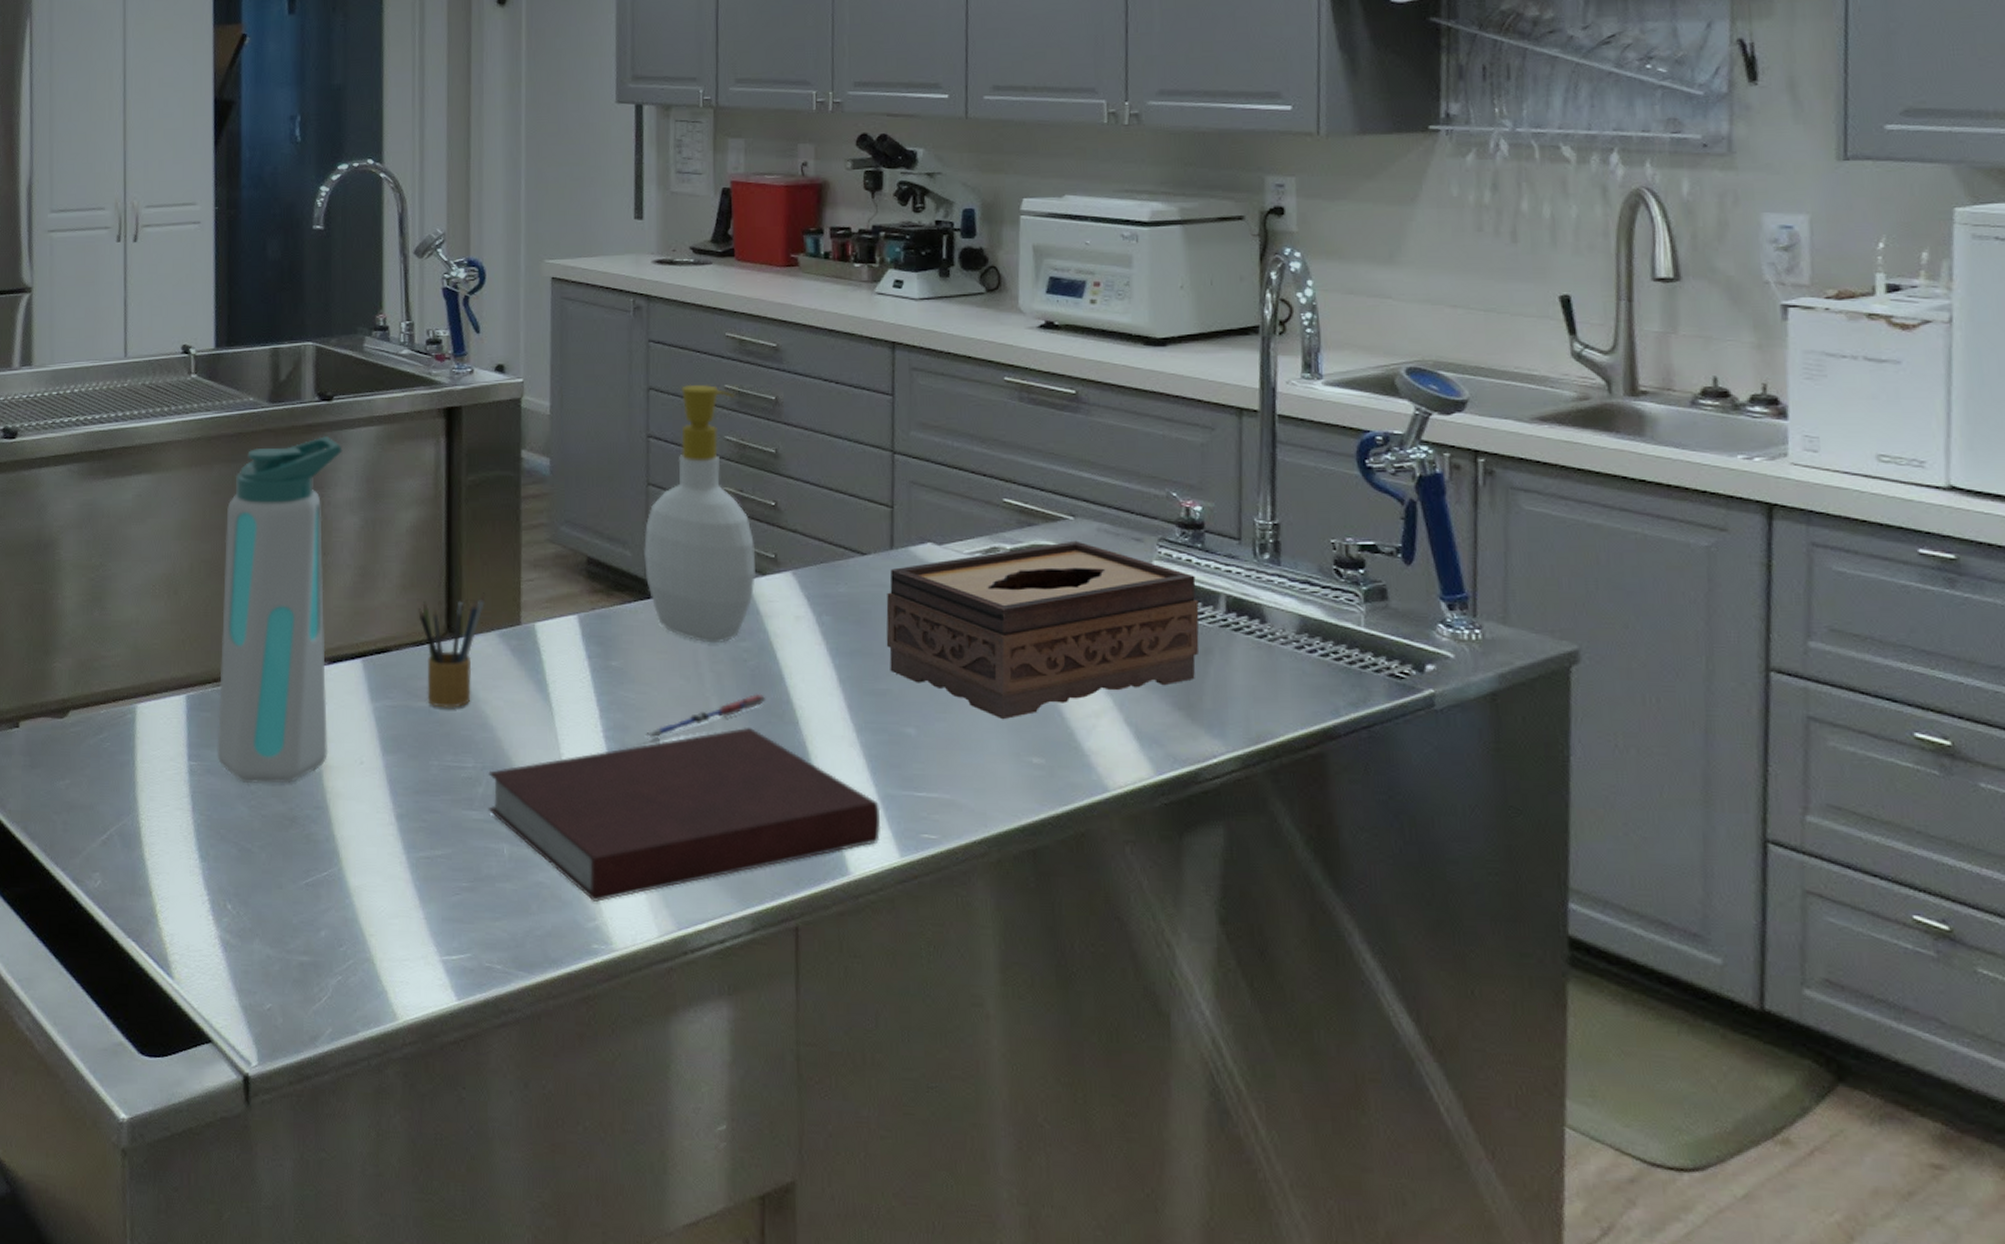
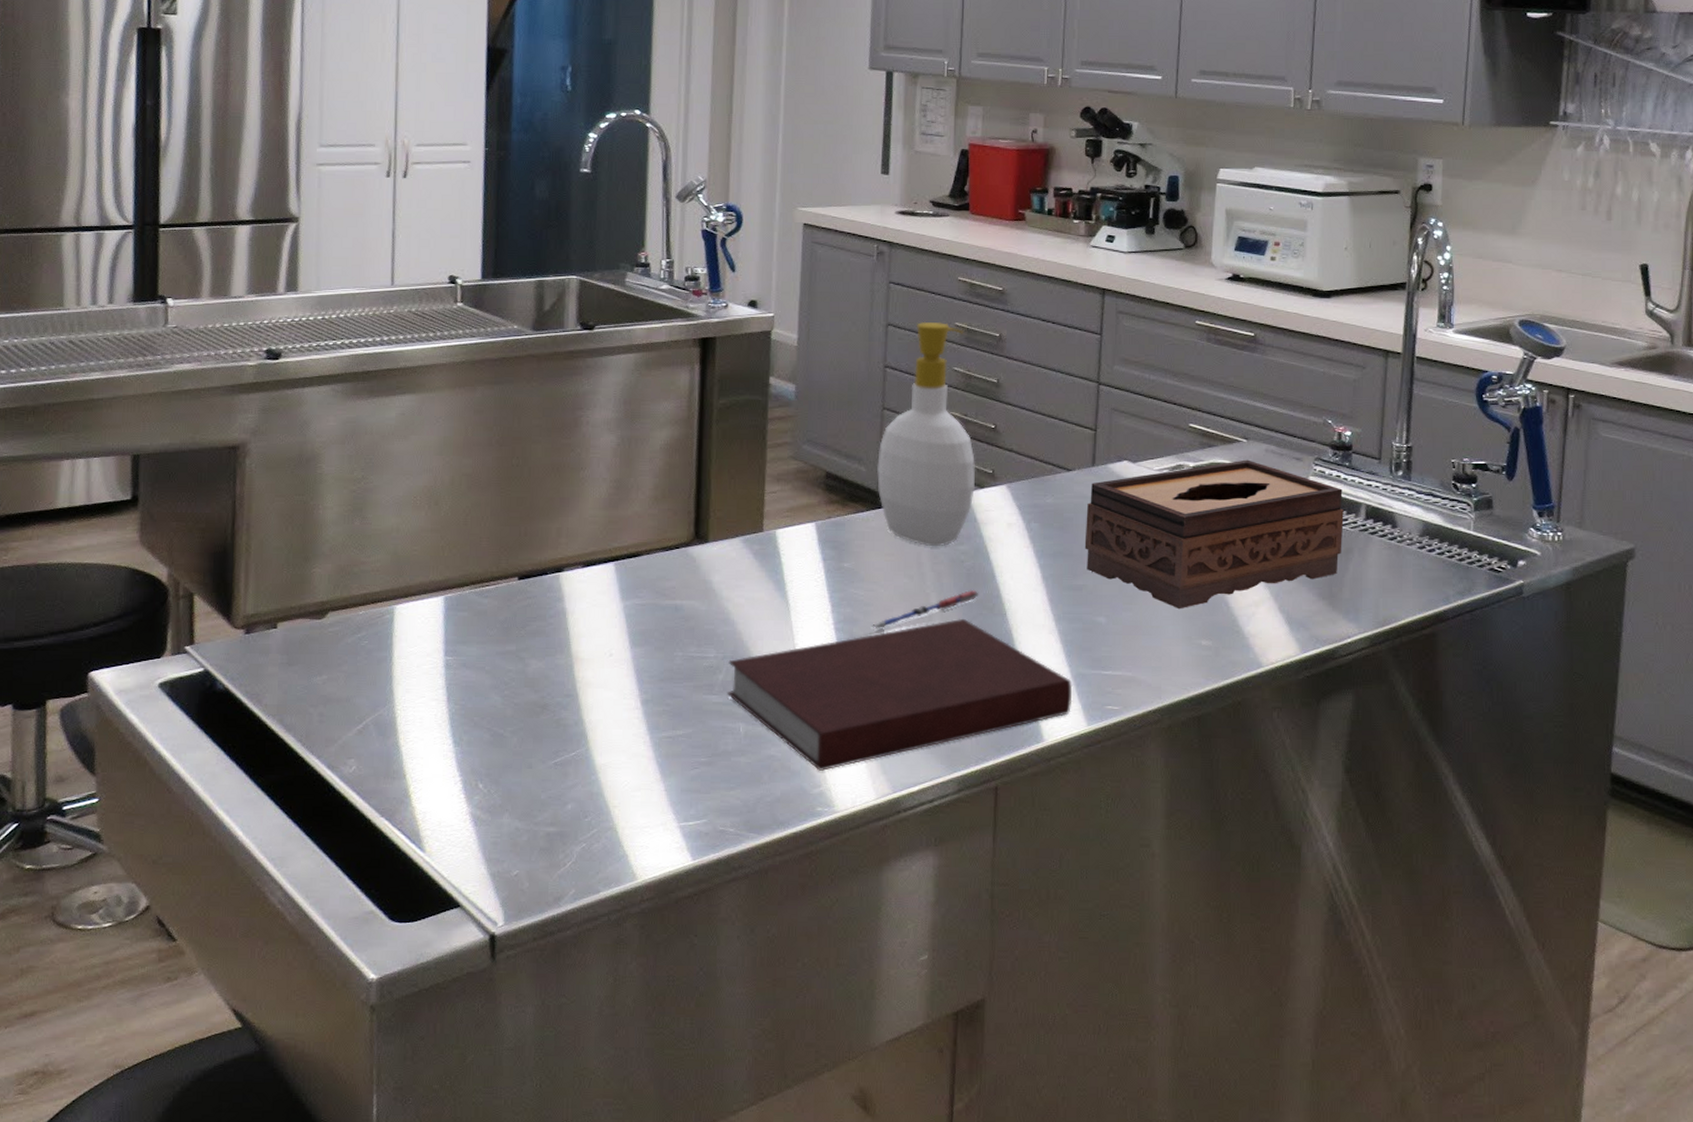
water bottle: present [217,436,343,784] -> none [472,362,602,676]
pencil box: present [418,592,486,708] -> none [668,503,732,606]

